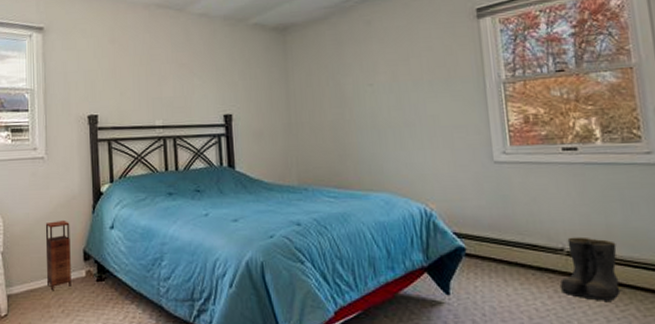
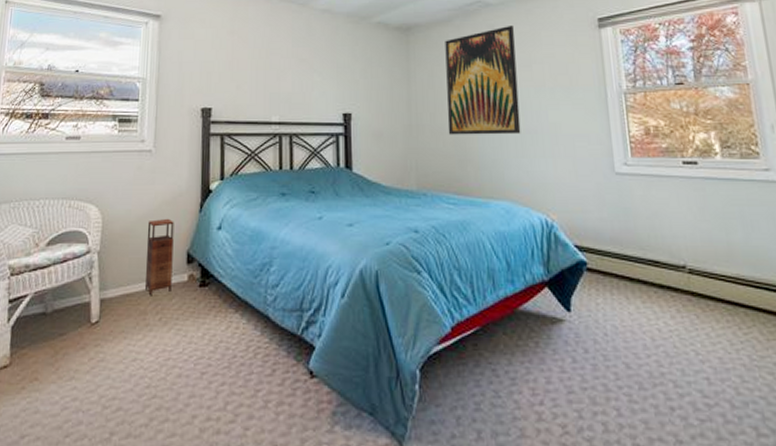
wall art: none [321,19,399,132] -> present [445,24,521,135]
boots: present [560,236,622,301] -> none [683,254,745,323]

